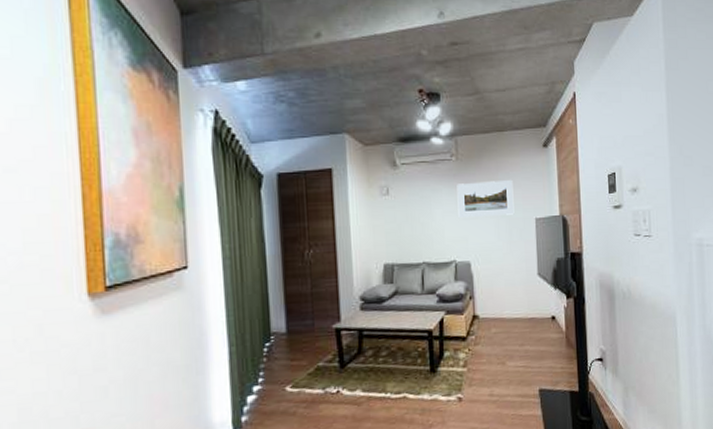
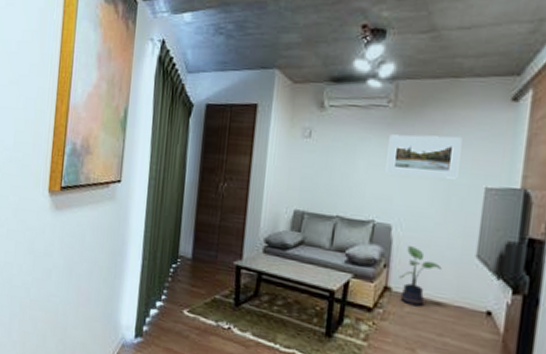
potted plant: none [483,276,514,327] -> present [399,246,442,307]

